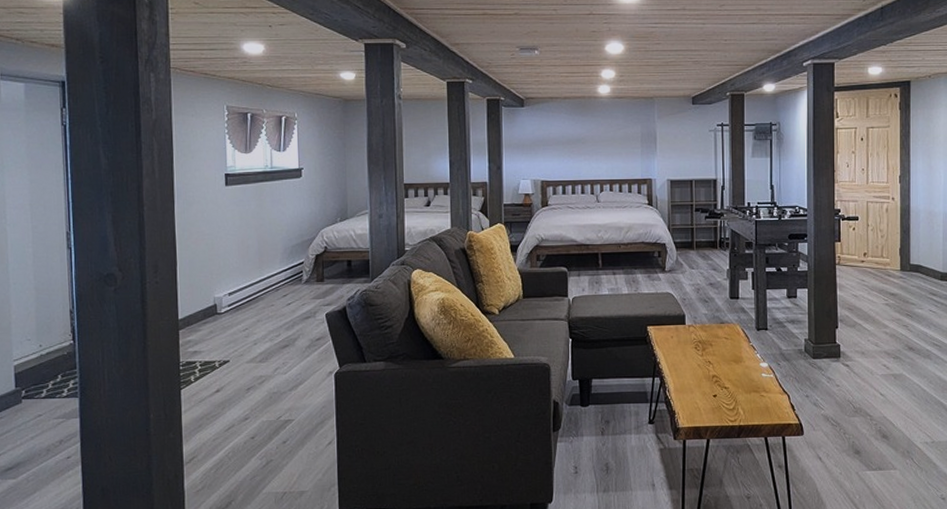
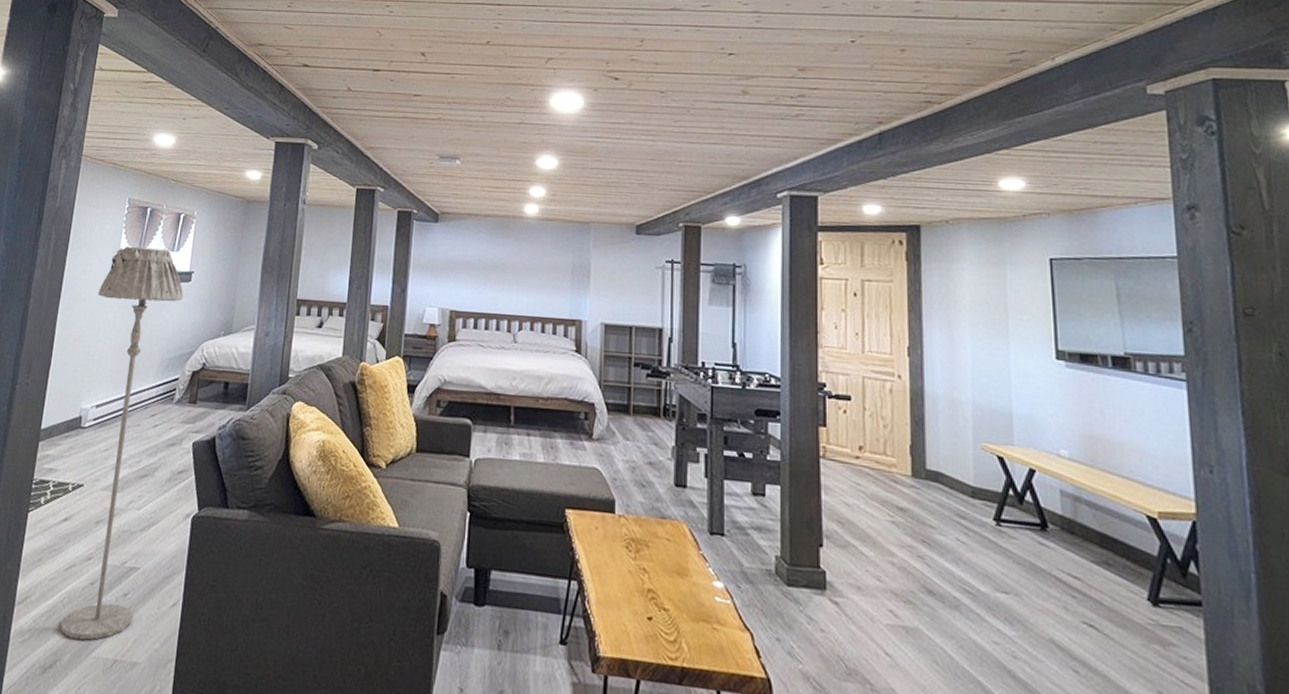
floor lamp: none [212,150,296,482] -> present [60,247,183,640]

